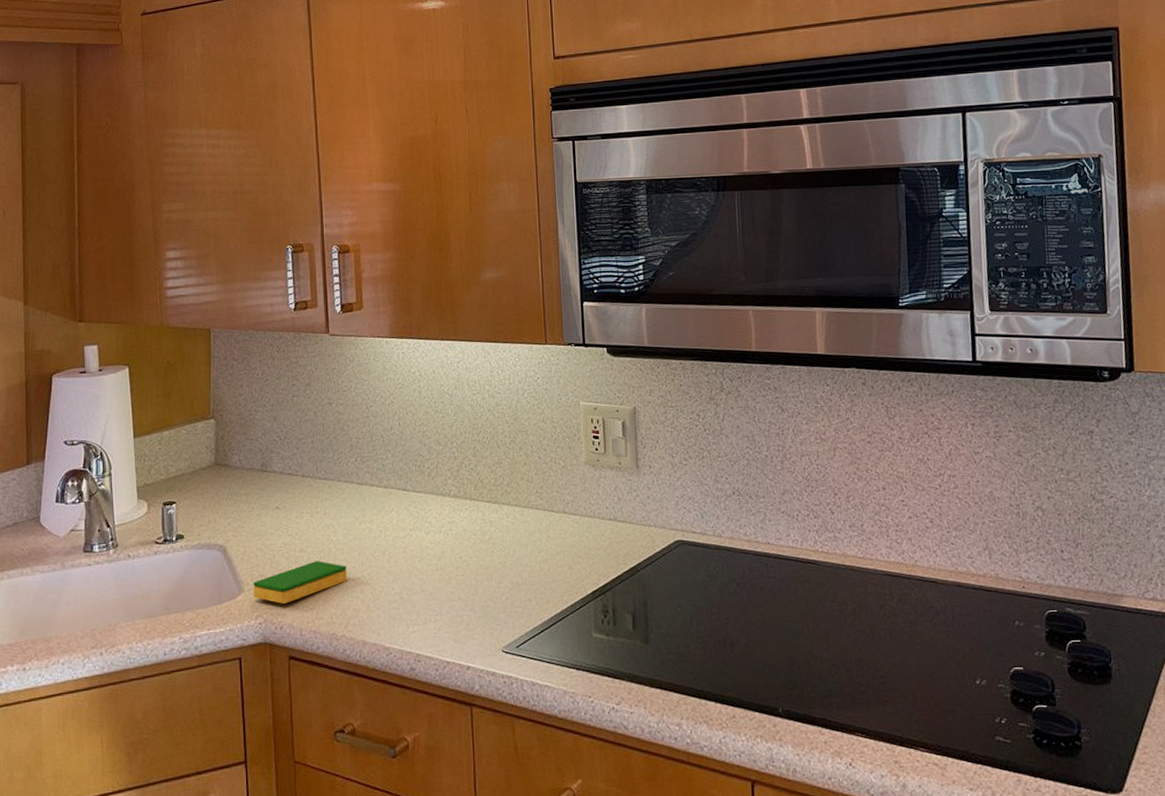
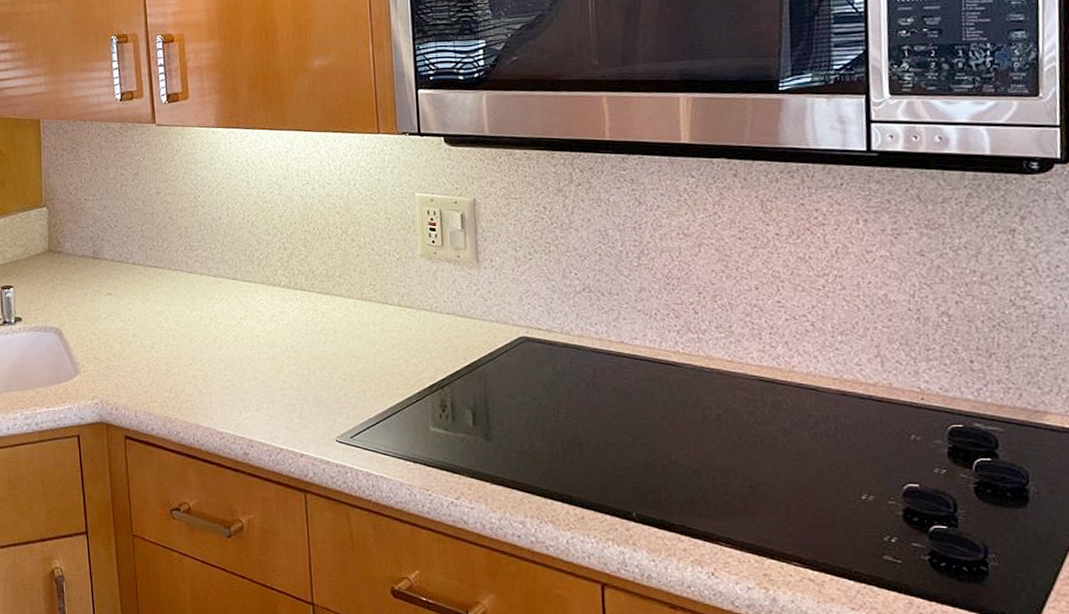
dish sponge: present [253,561,347,604] -> none [89,346,179,386]

